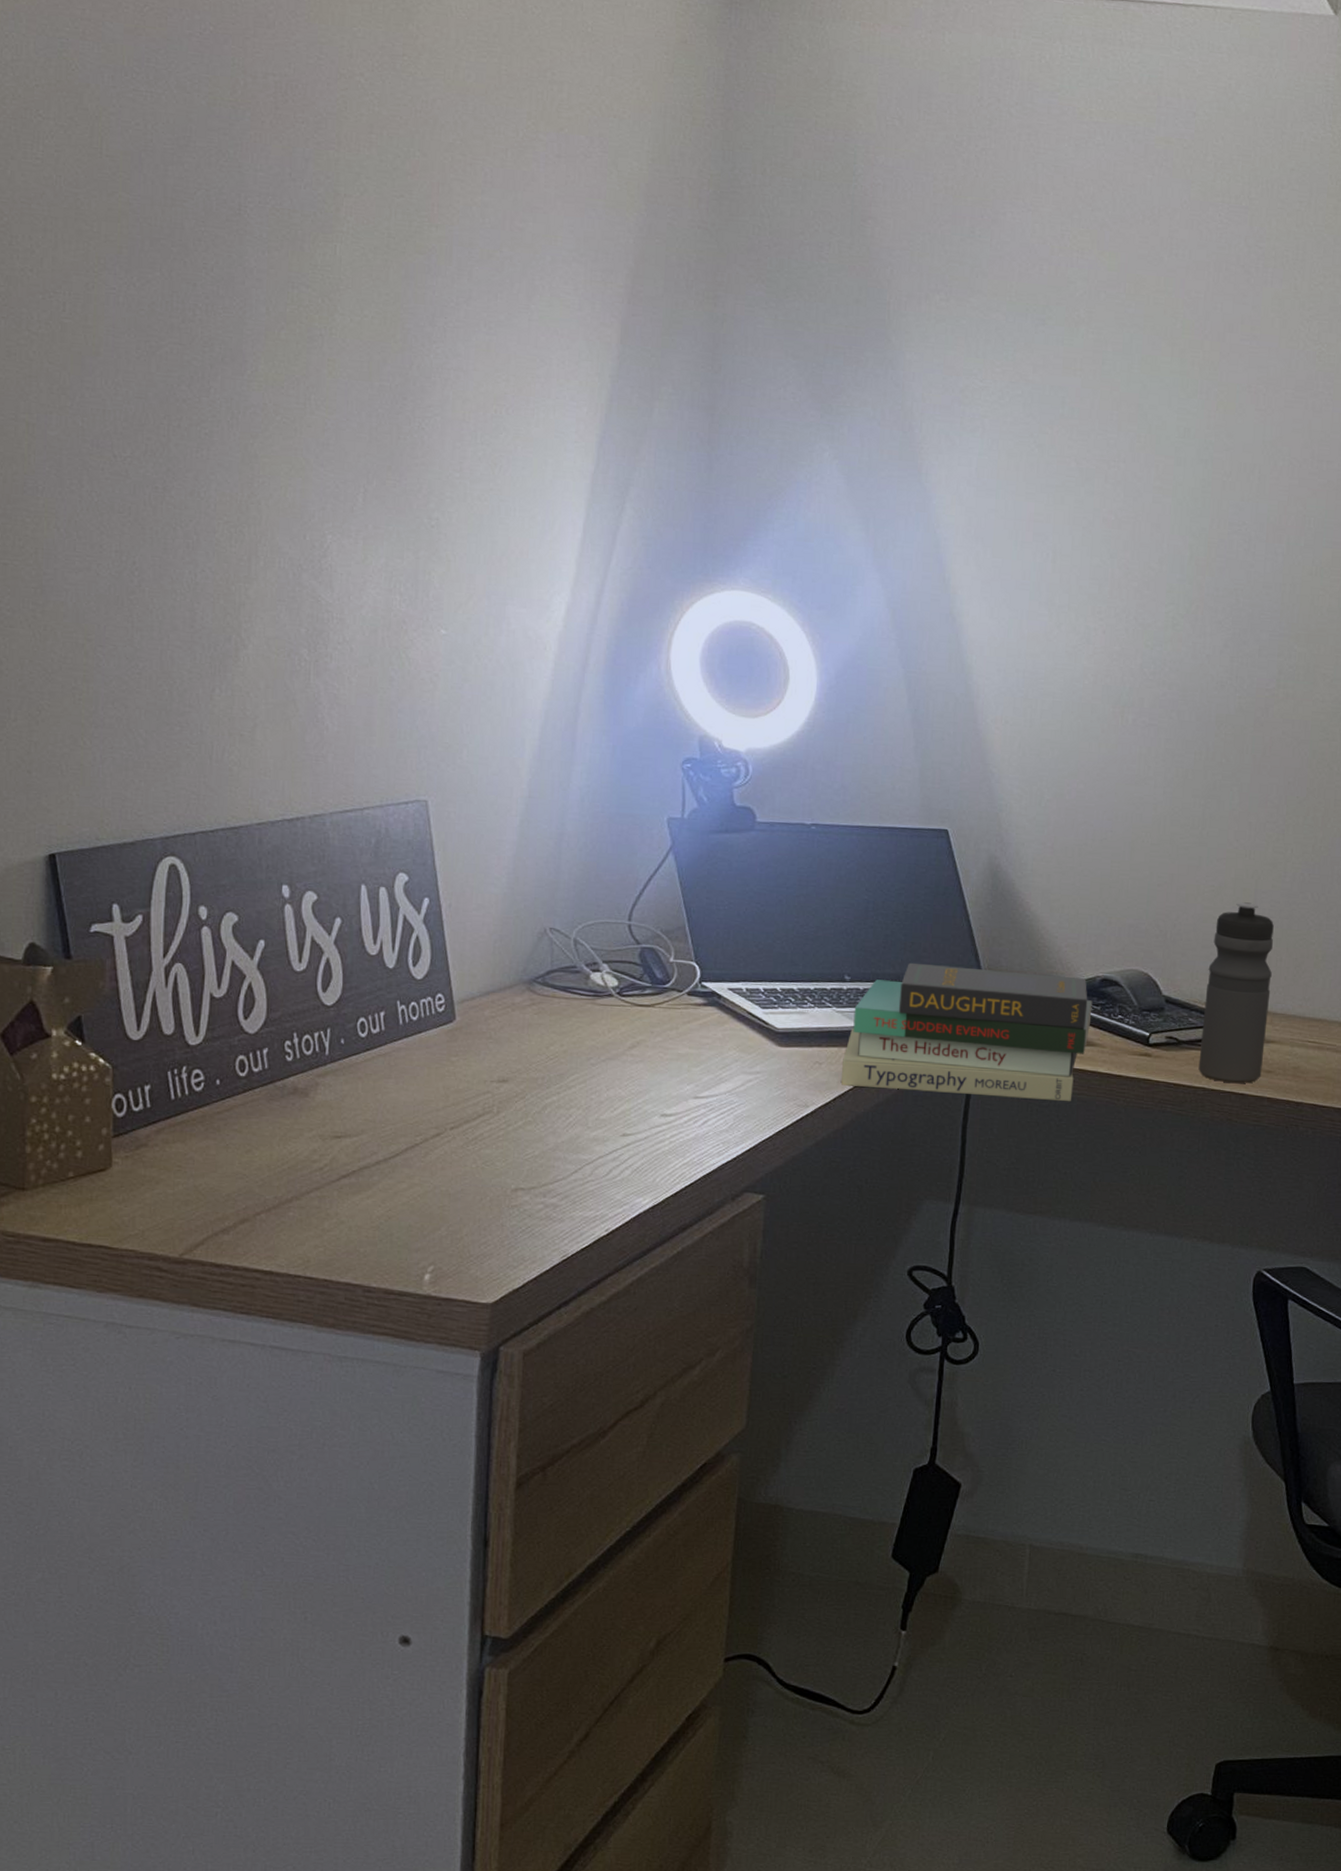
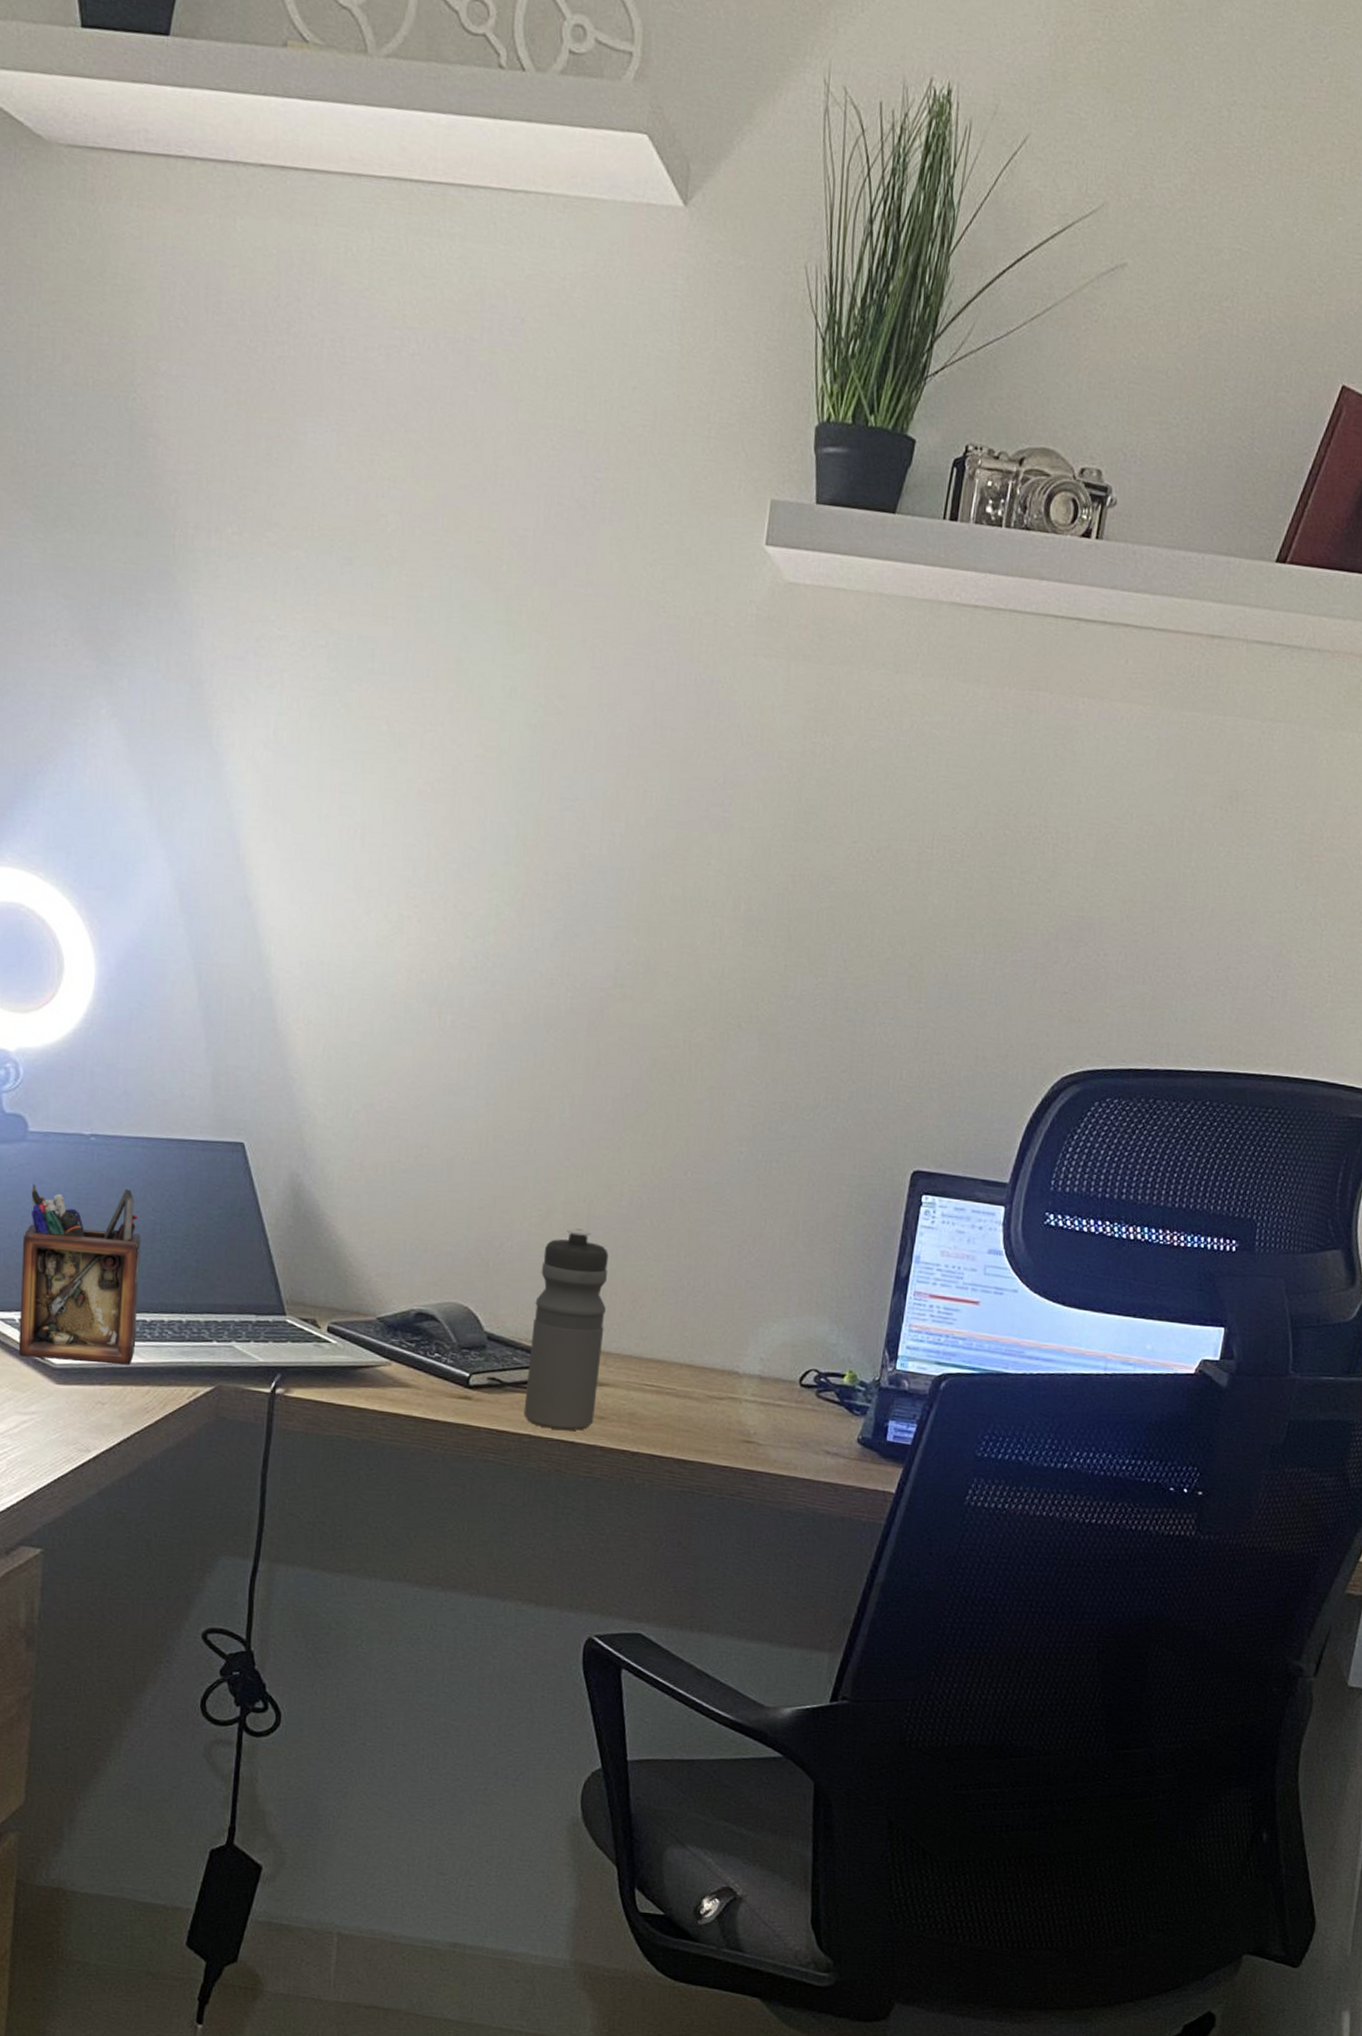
desk organizer: none [745,867,856,1029] -> present [18,1183,141,1366]
books: present [840,962,1093,1102] -> none [126,1291,406,1450]

